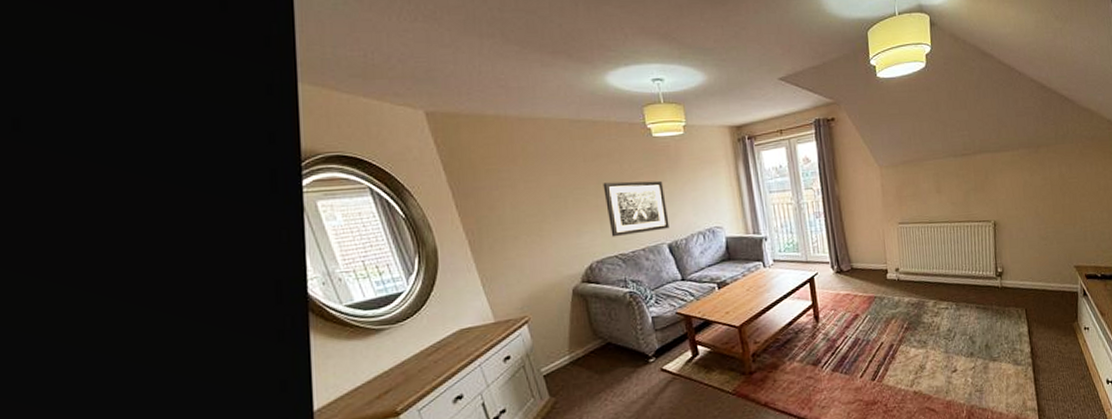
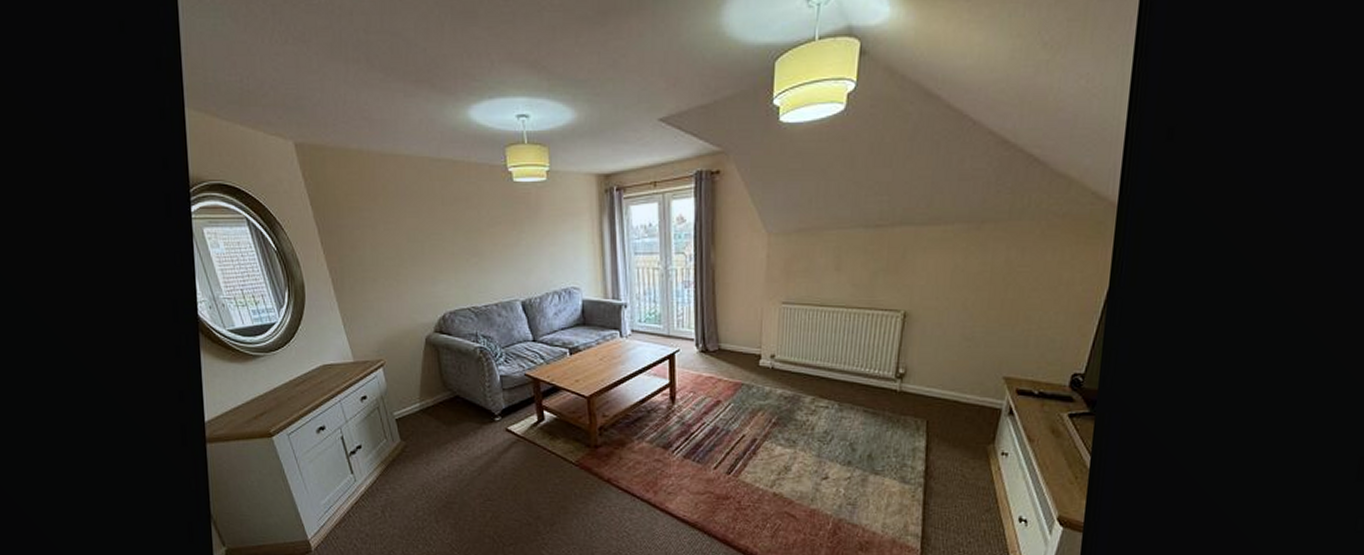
wall art: present [603,180,670,237] -> none [460,229,524,289]

